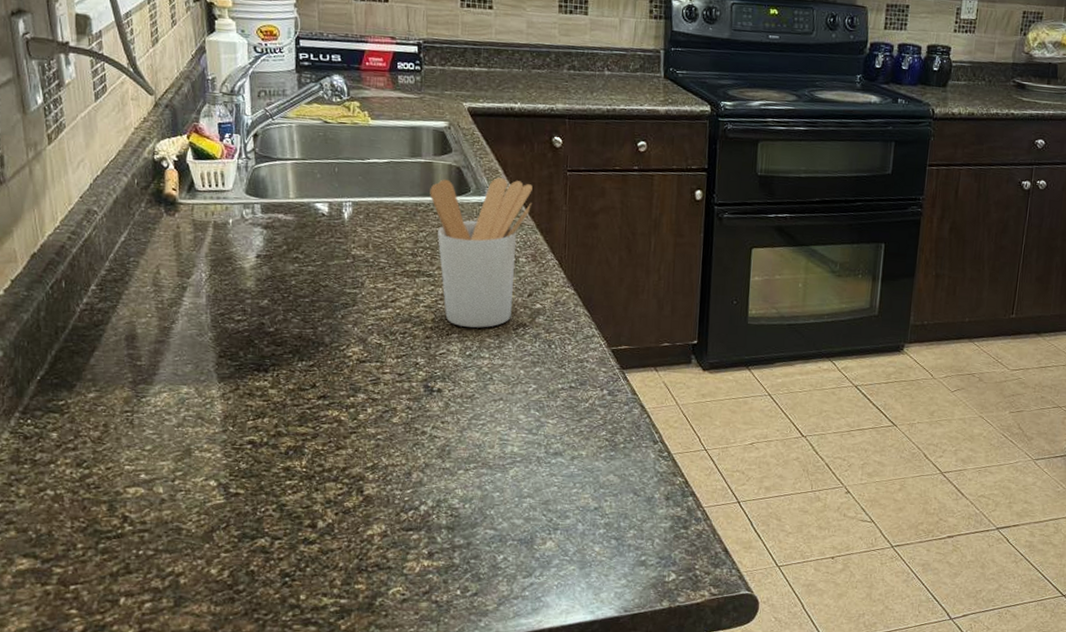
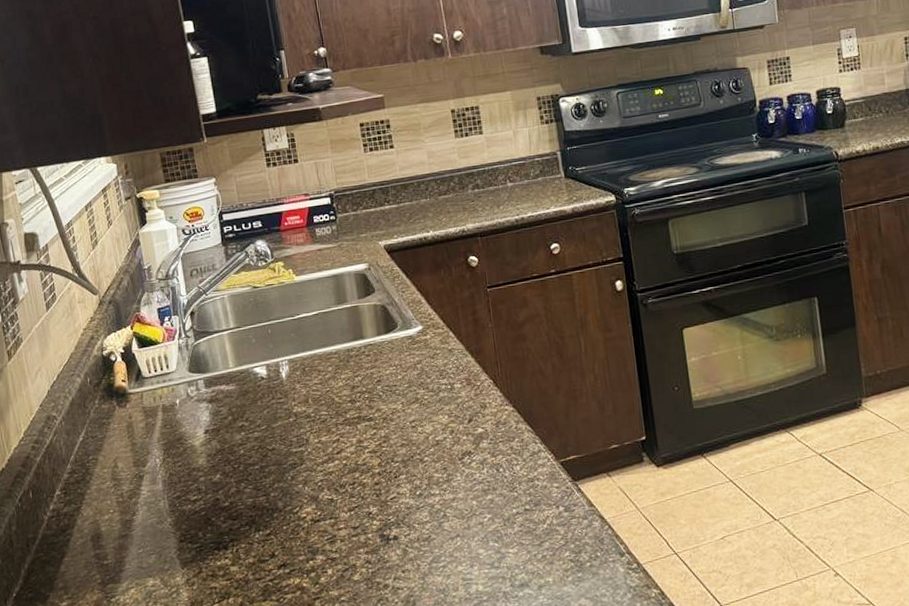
utensil holder: present [430,178,533,328] -> none [359,307,458,466]

